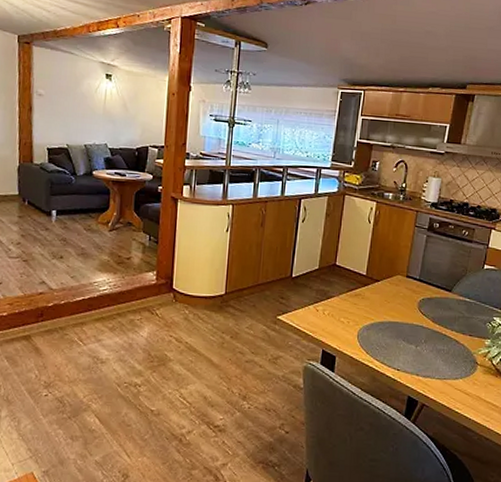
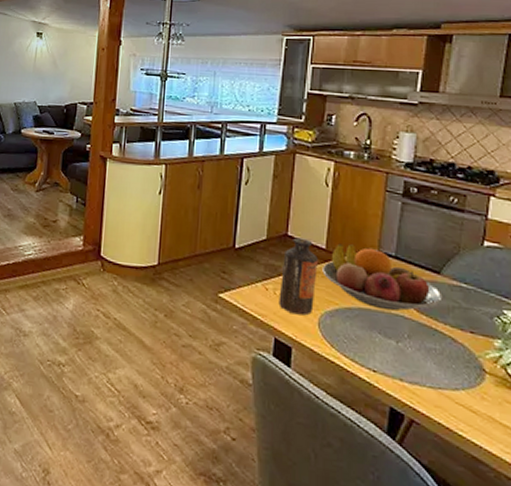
bottle: none [326,267,359,330] -> present [278,237,318,316]
fruit bowl: none [362,270,452,323] -> present [322,243,443,311]

